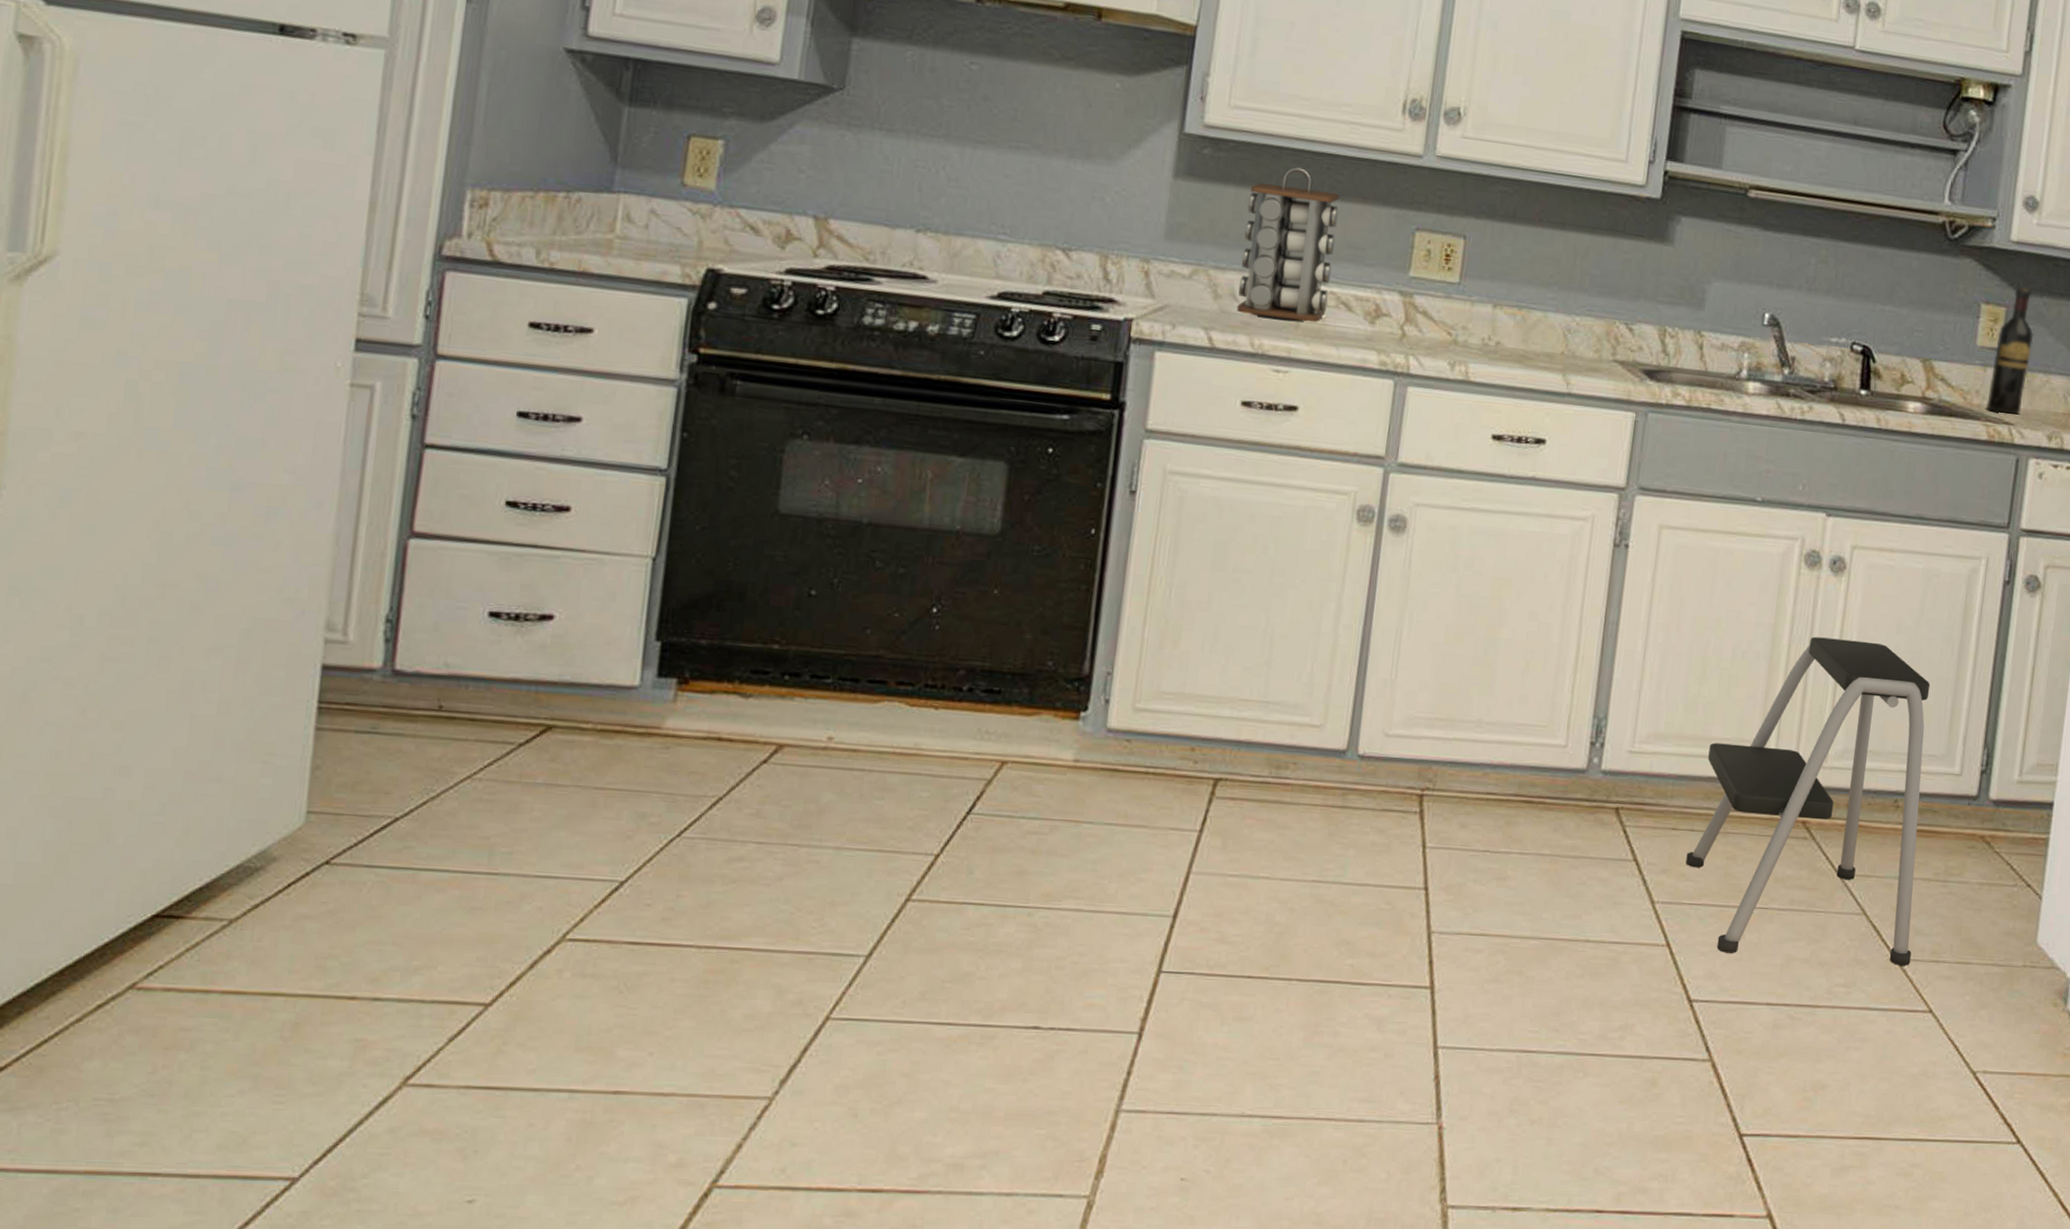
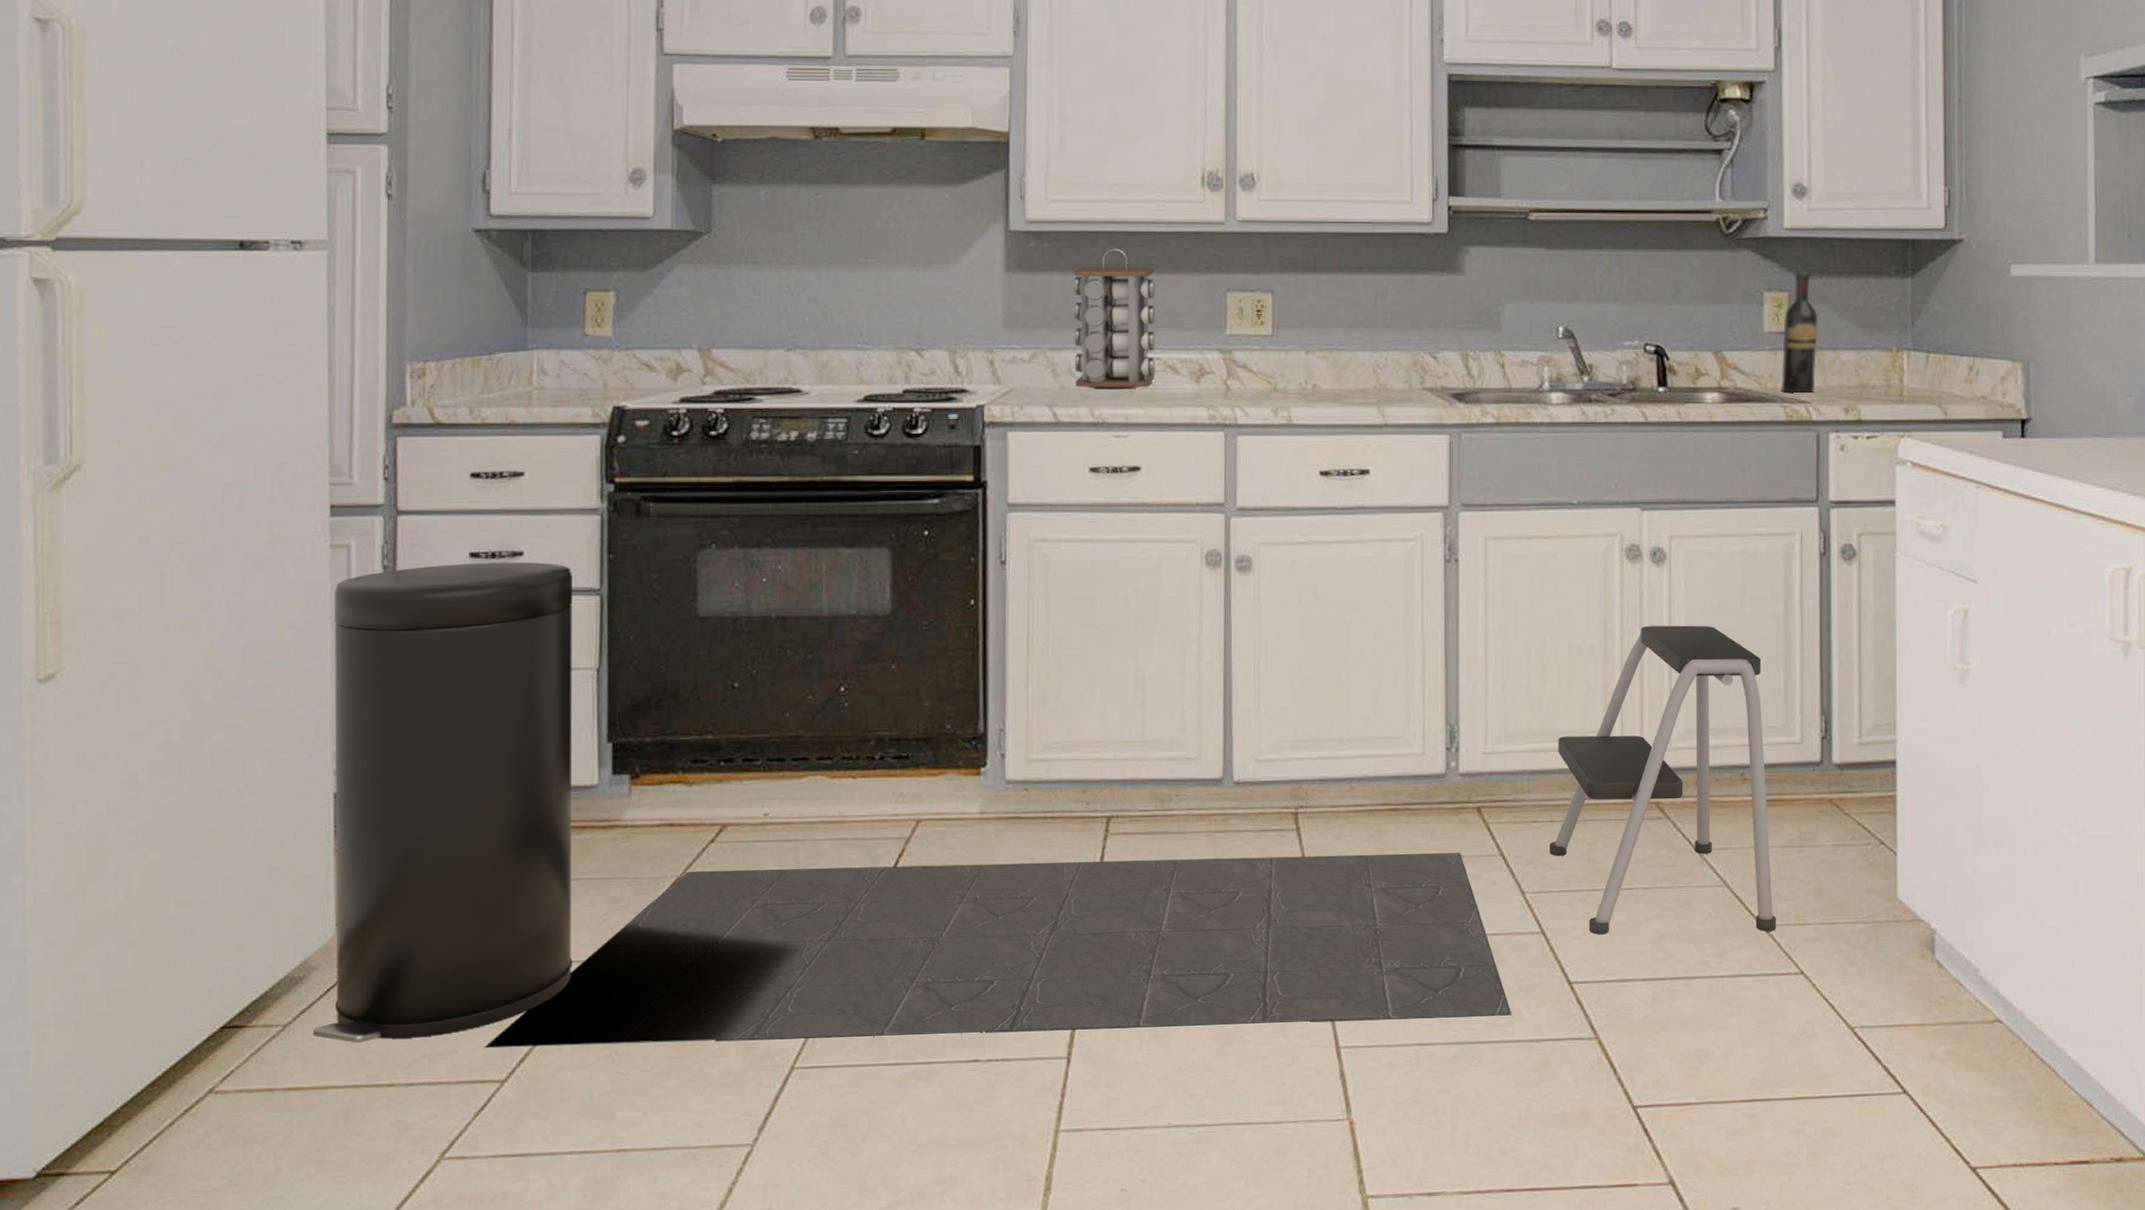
pedal bin: none [264,420,637,949] -> present [312,562,572,1044]
floor mat: none [469,792,1626,1029] -> present [484,853,1512,1049]

